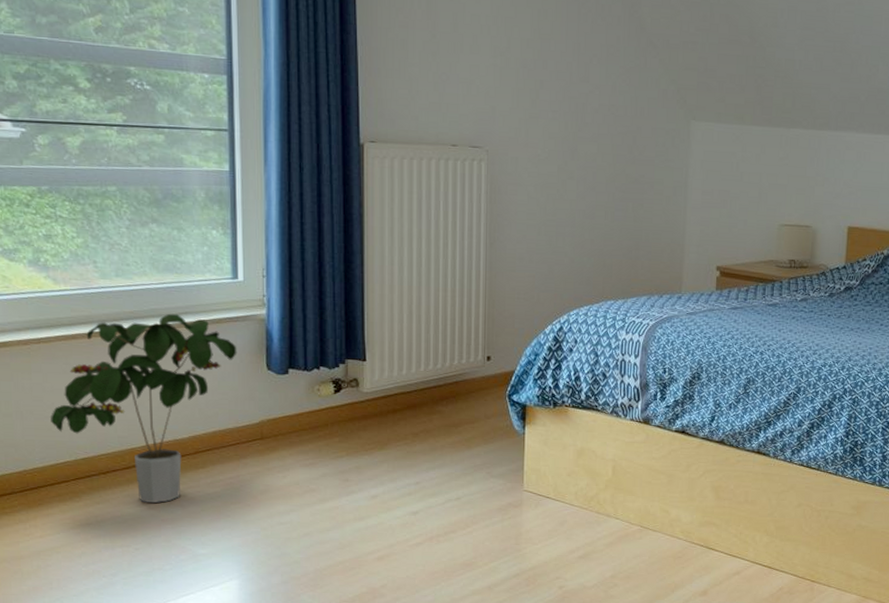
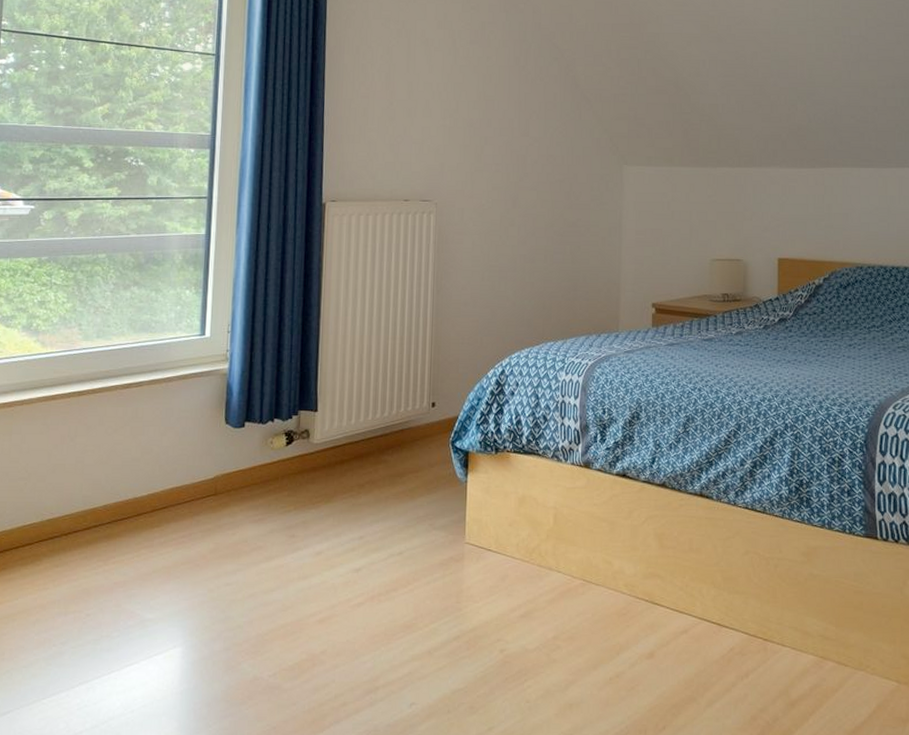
potted plant: present [51,313,237,504] -> none [23,371,200,566]

